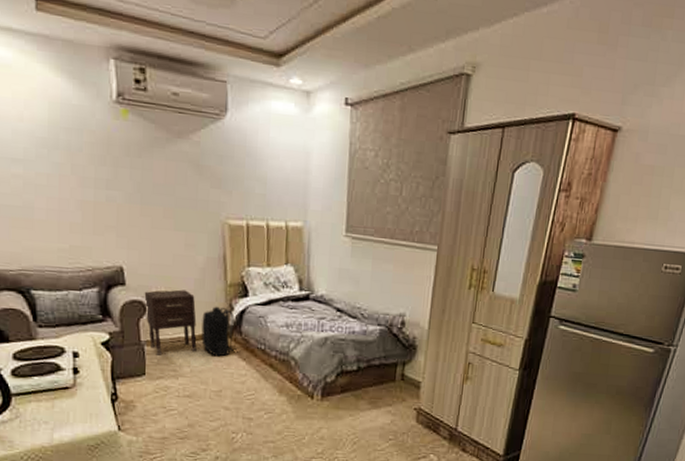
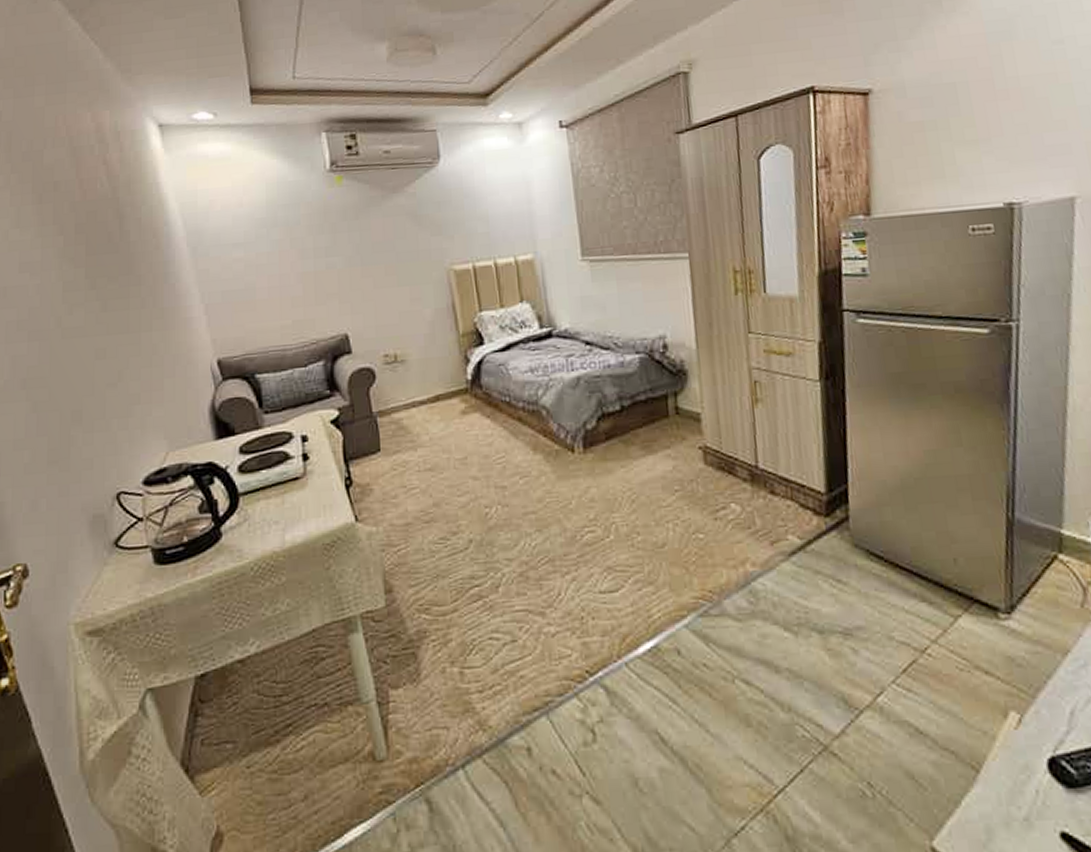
nightstand: present [144,289,197,357] -> none [372,348,434,428]
backpack: present [201,306,237,357] -> none [436,360,478,418]

